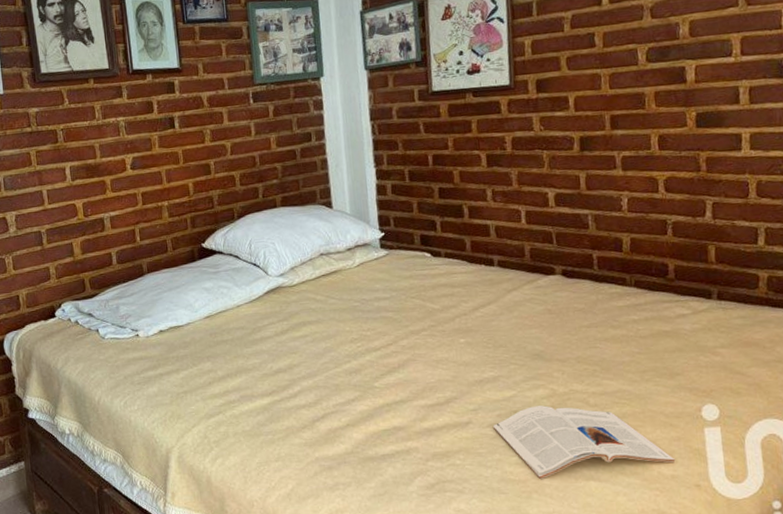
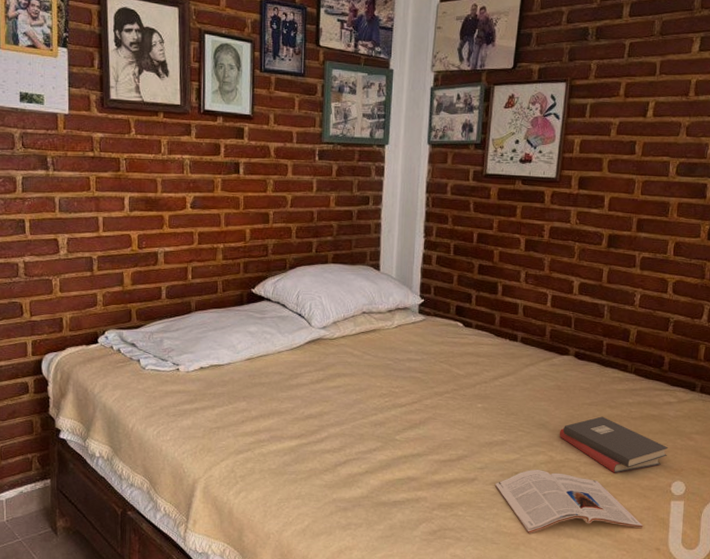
hardback book: none [557,338,691,402] -> present [559,416,669,473]

